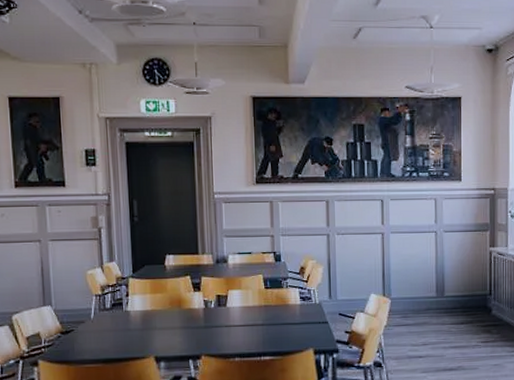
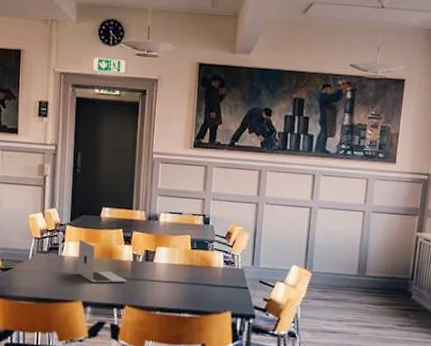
laptop: none [143,291,200,335] -> present [78,239,127,283]

